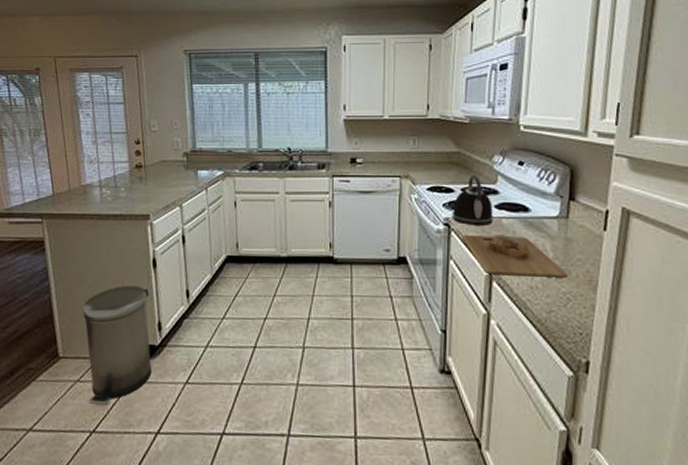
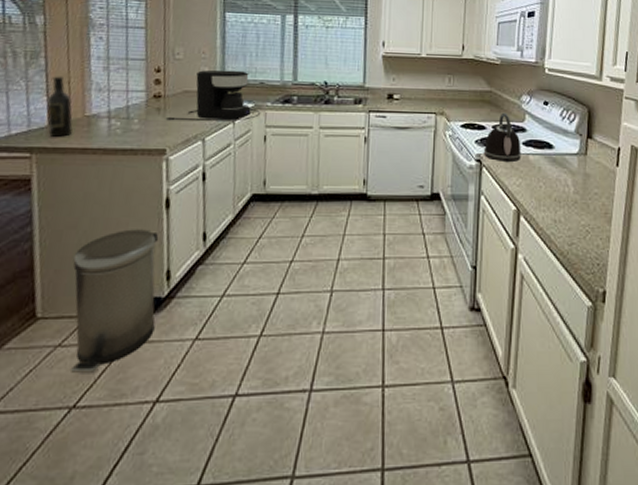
wine bottle: none [49,150,72,204] -> present [46,76,73,137]
coffee maker: none [147,140,230,189] -> present [165,69,261,121]
cutting board: present [462,235,568,278] -> none [493,170,587,211]

